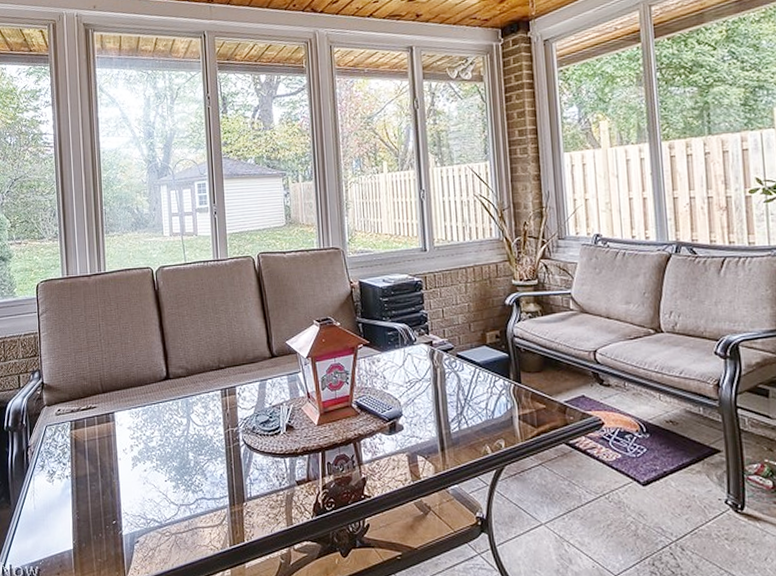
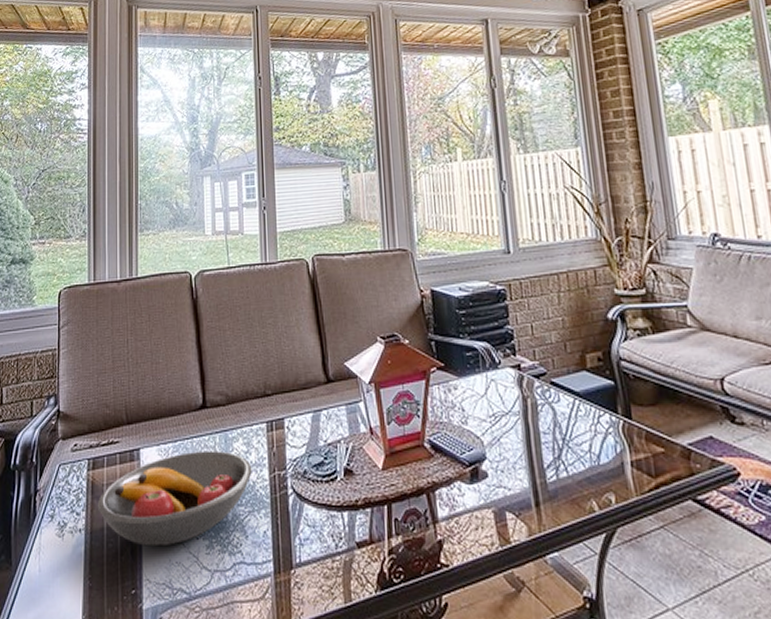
fruit bowl: none [81,413,210,488] -> present [98,451,252,547]

